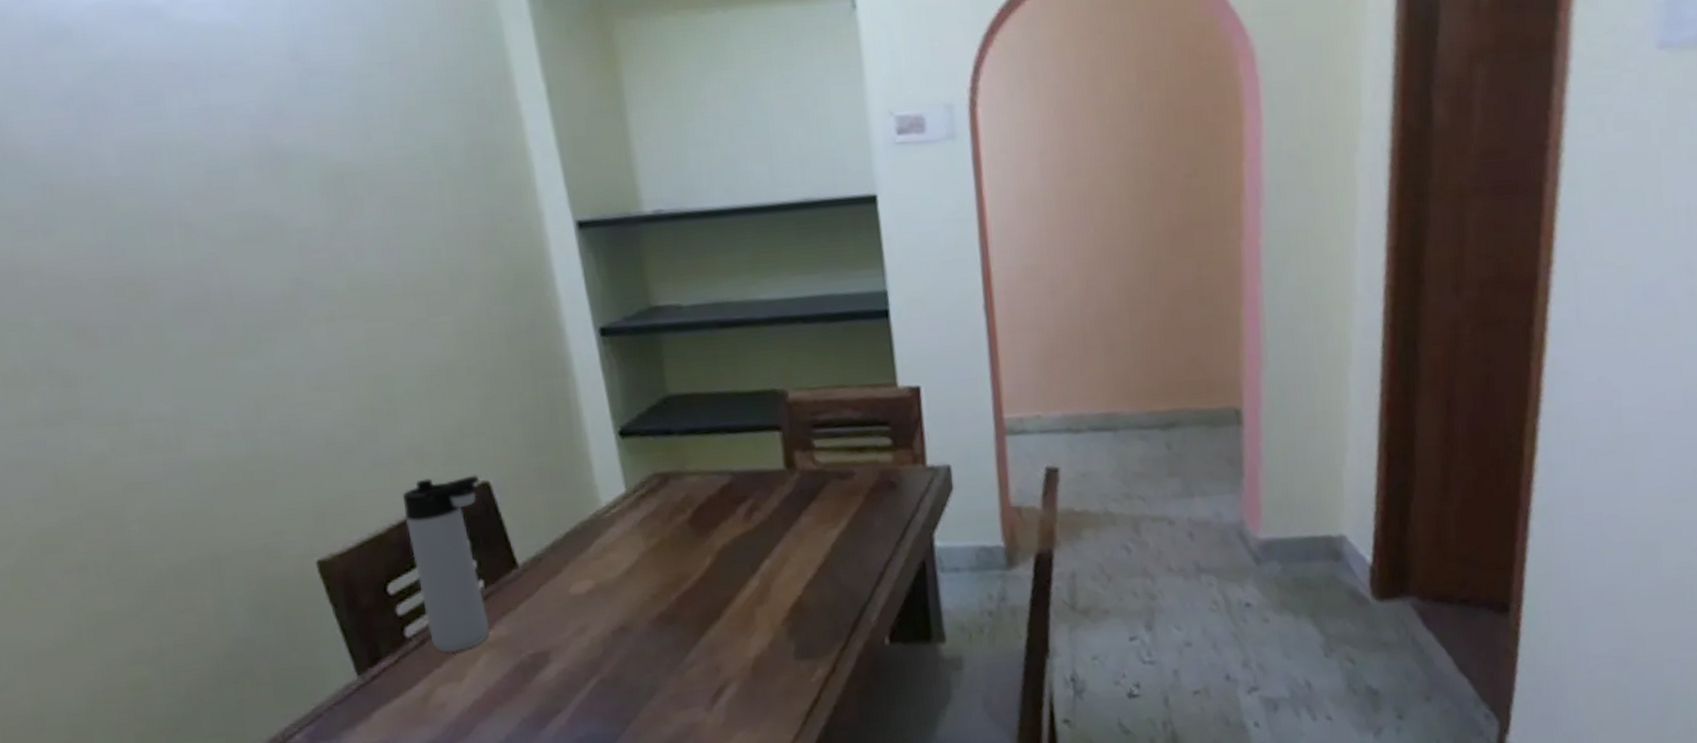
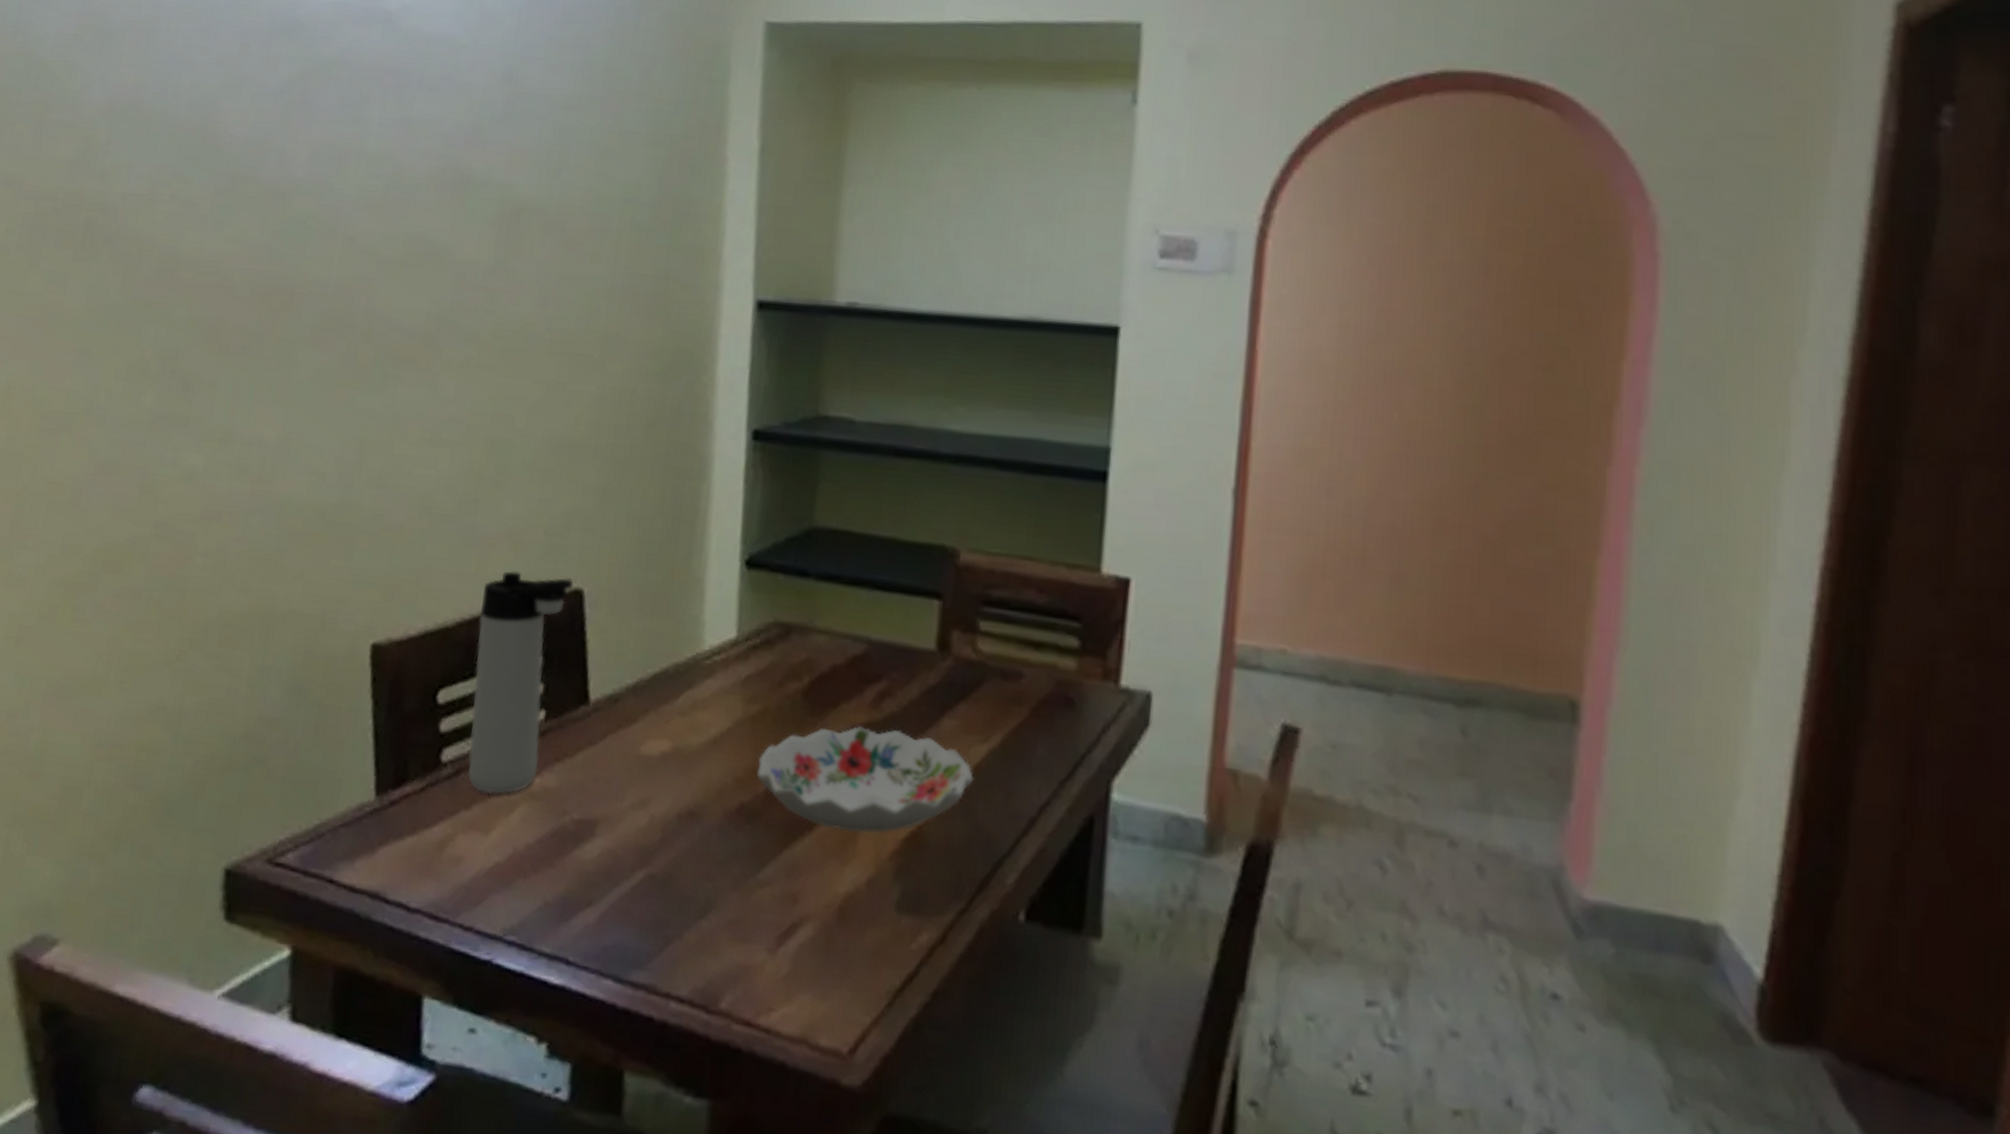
decorative bowl: none [666,533,833,615] -> present [757,726,974,834]

